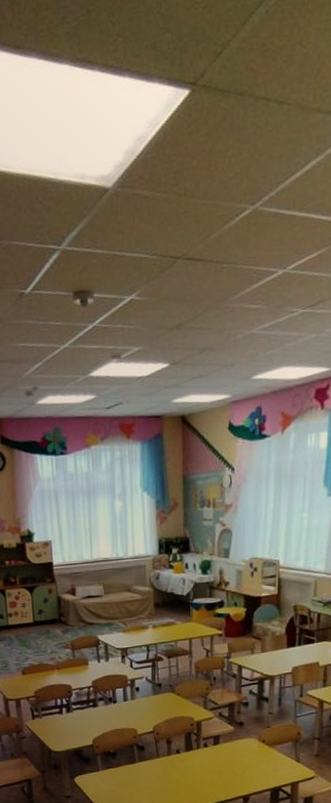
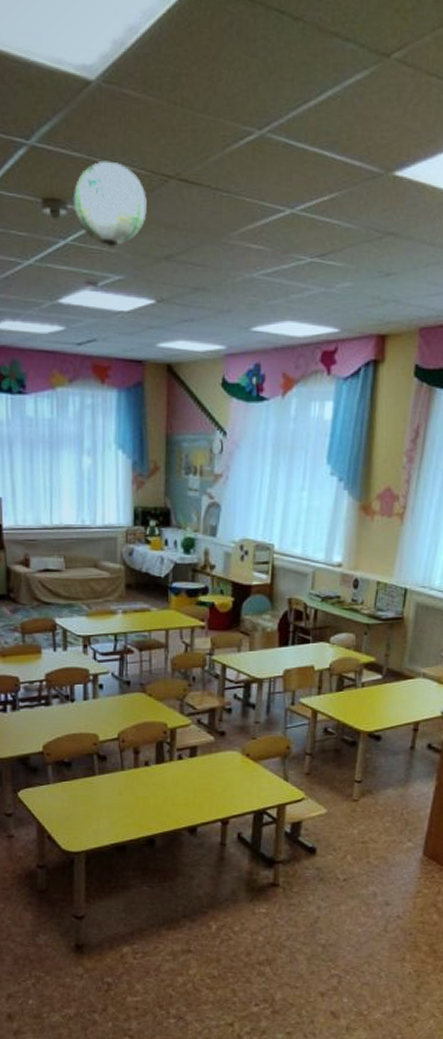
paper lantern: none [97,252,159,324] -> present [73,160,147,247]

